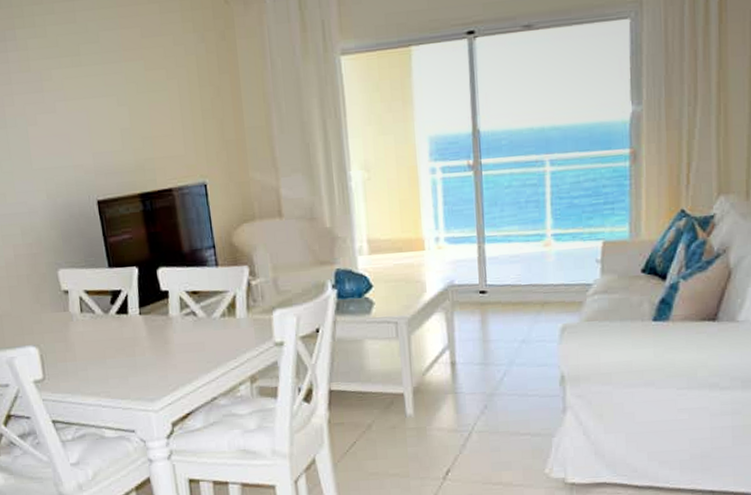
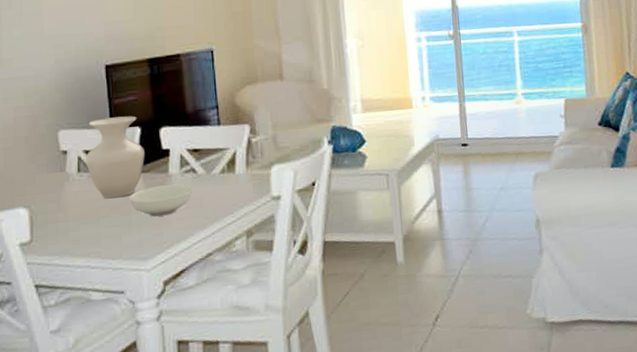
vase: none [86,255,145,340] -> present [85,116,145,199]
bowl: none [132,327,195,359] -> present [129,184,193,217]

